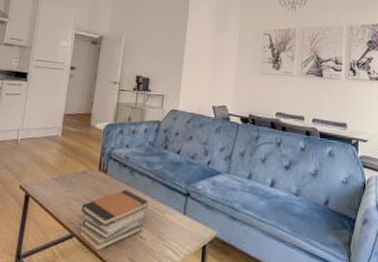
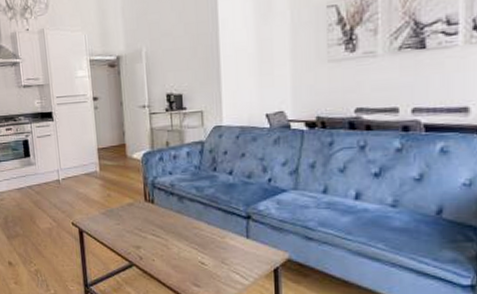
book stack: present [78,189,149,252] -> none [134,218,205,279]

